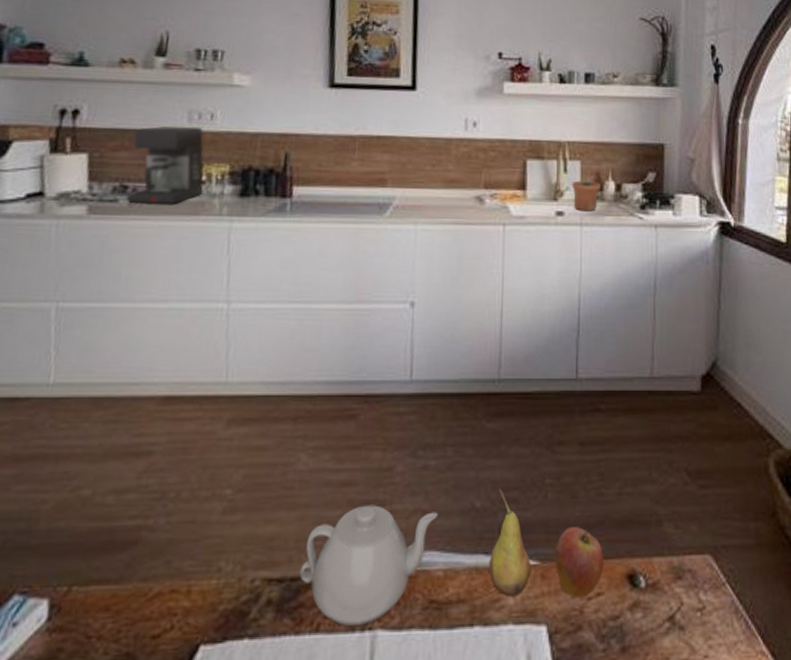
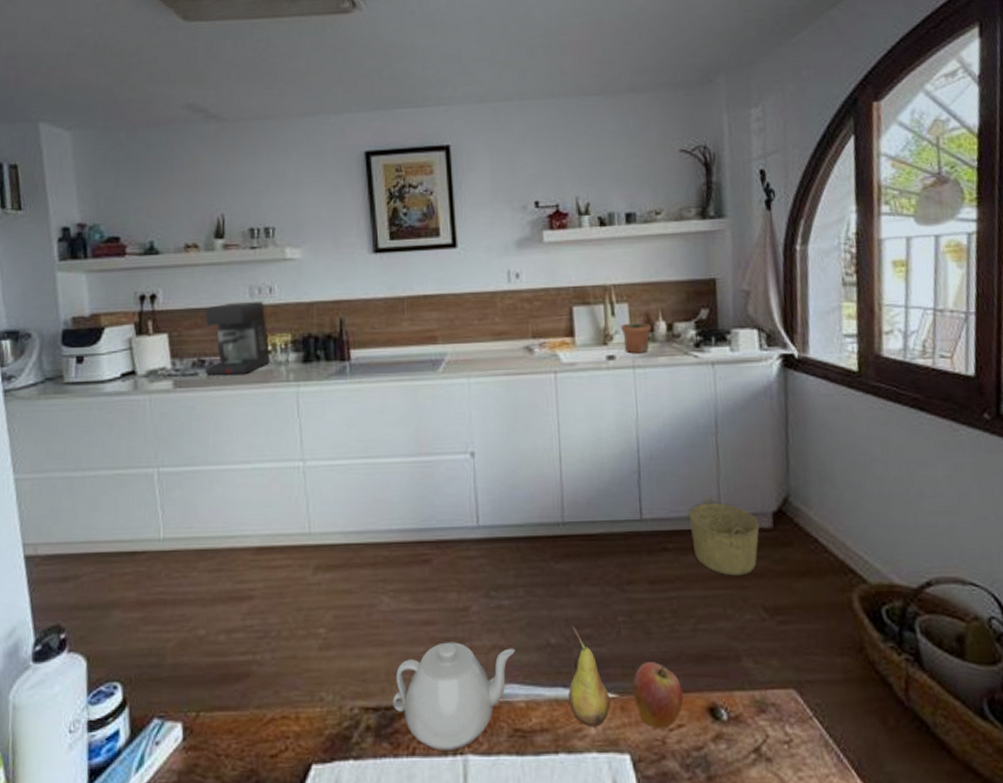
basket: none [622,357,688,439] -> present [688,495,760,576]

